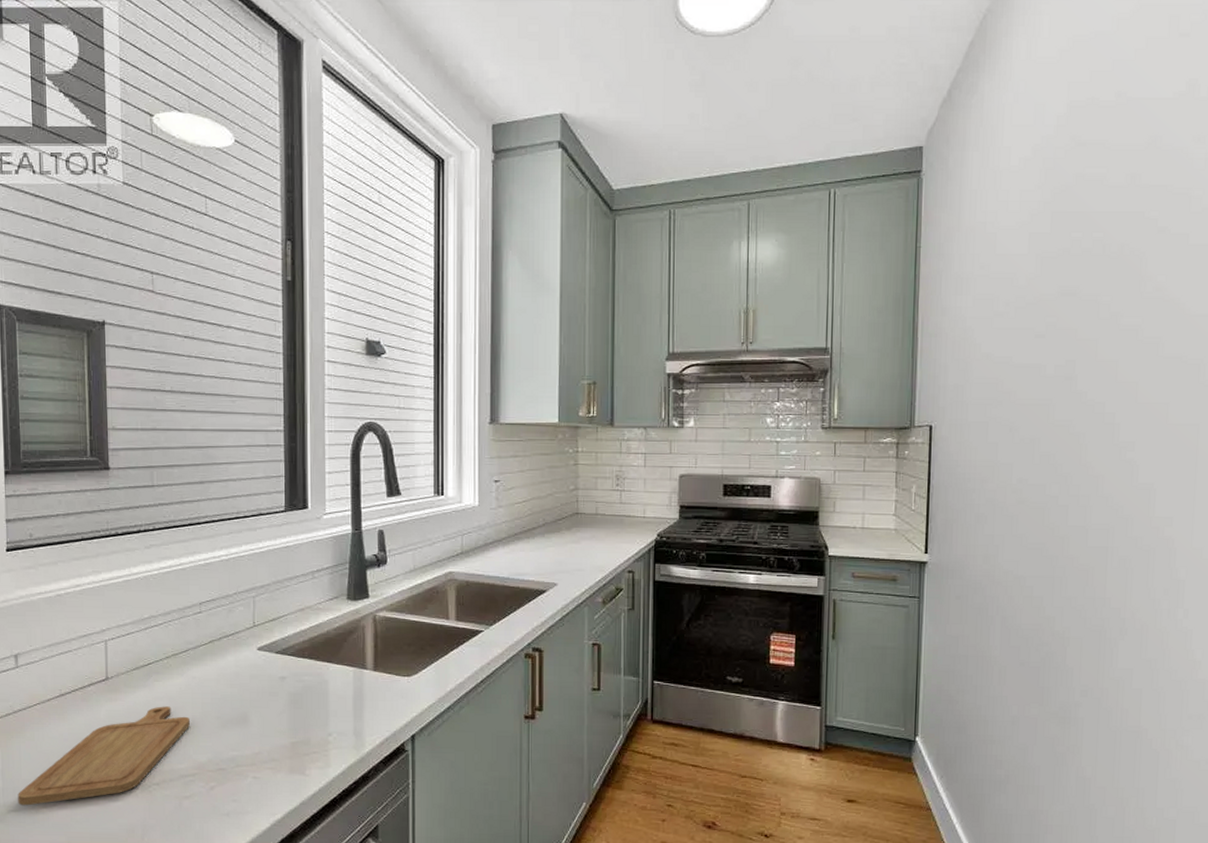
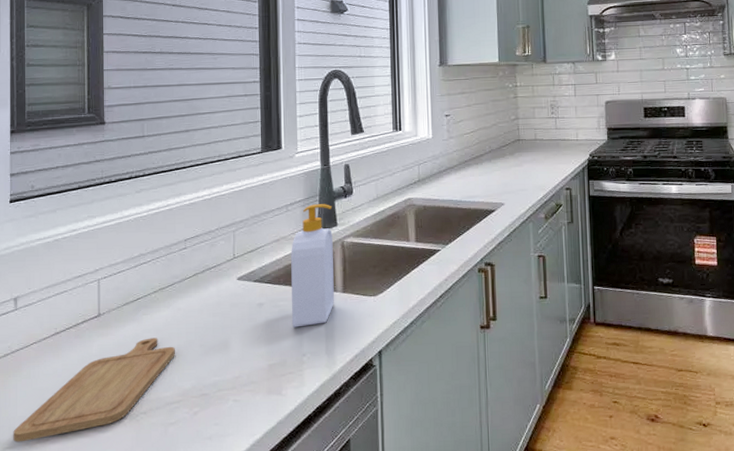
soap bottle: none [317,572,364,705] -> present [291,204,334,328]

